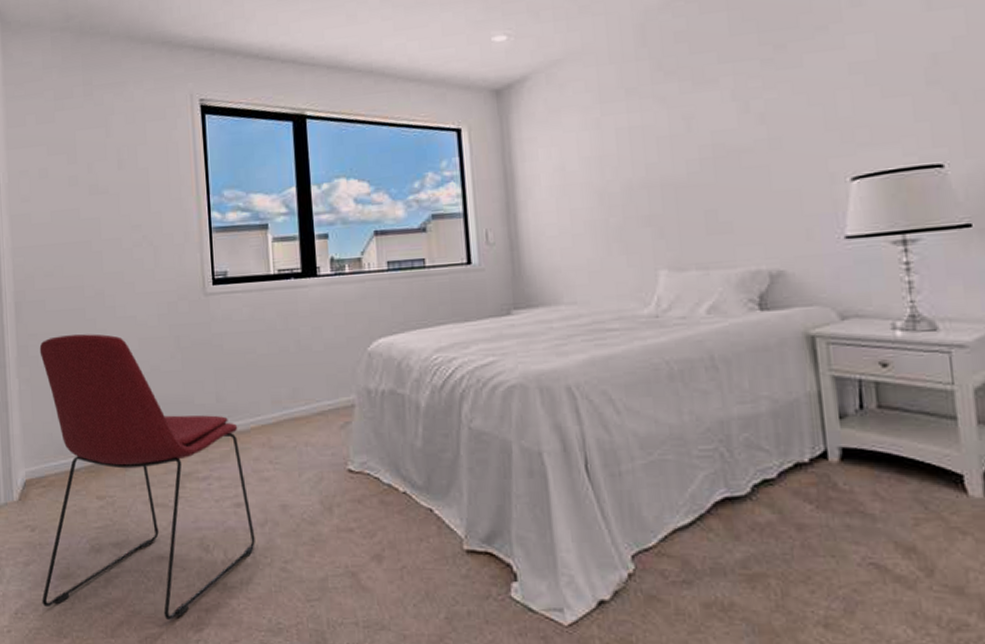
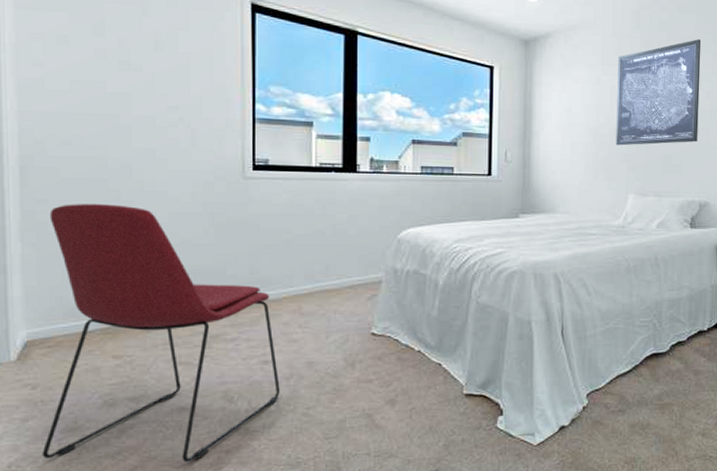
wall art: none [621,44,754,206] -> present [616,39,702,146]

